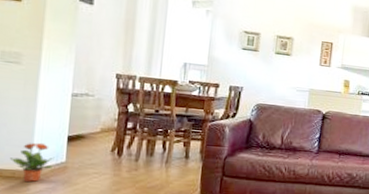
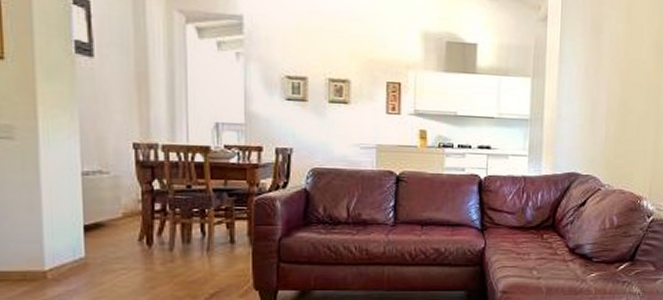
potted plant: present [10,142,55,183] -> none [18,235,71,286]

